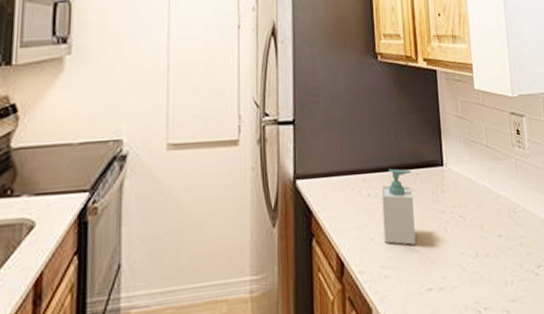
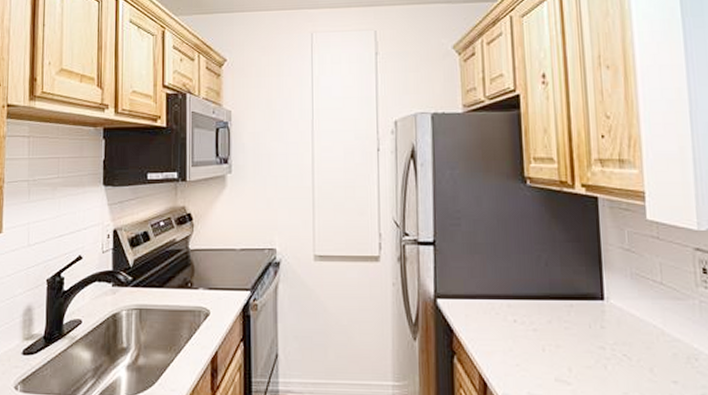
soap bottle: present [381,168,416,245] -> none [529,297,568,377]

